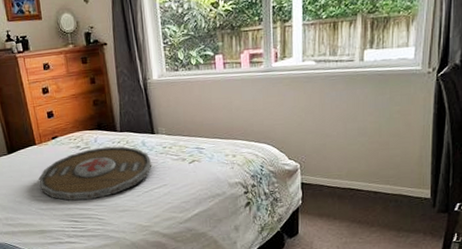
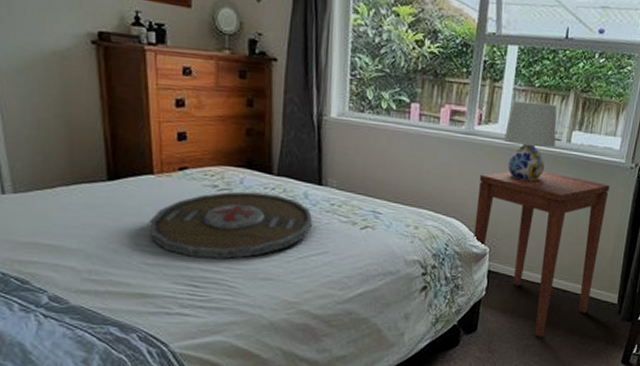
side table: none [282,90,408,235] -> present [473,171,610,337]
table lamp: none [299,30,350,102] -> present [503,100,558,181]

